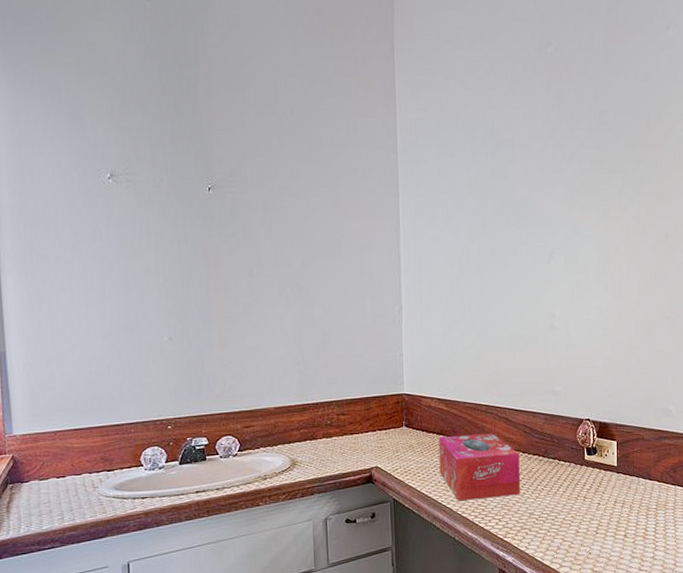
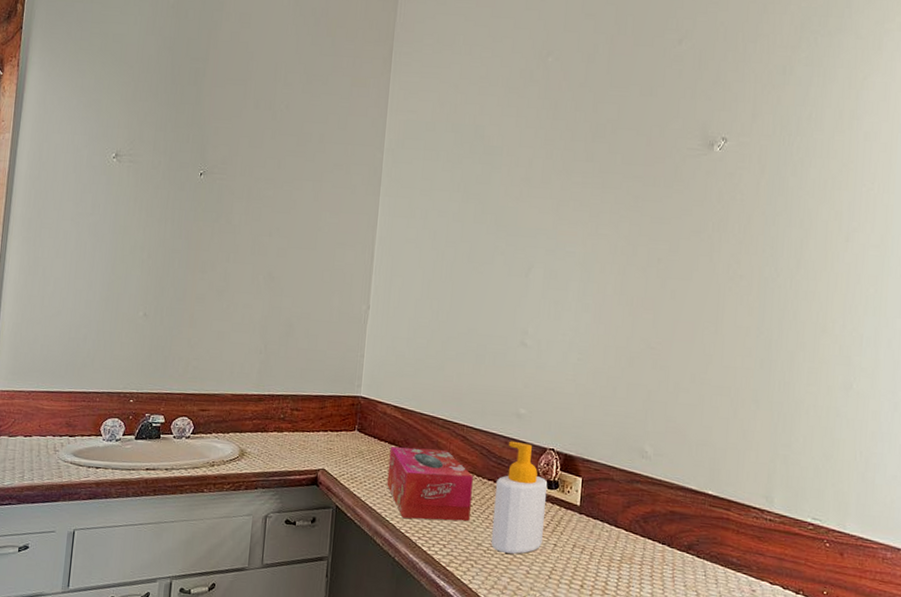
soap bottle: none [540,416,587,518] -> present [491,441,547,554]

